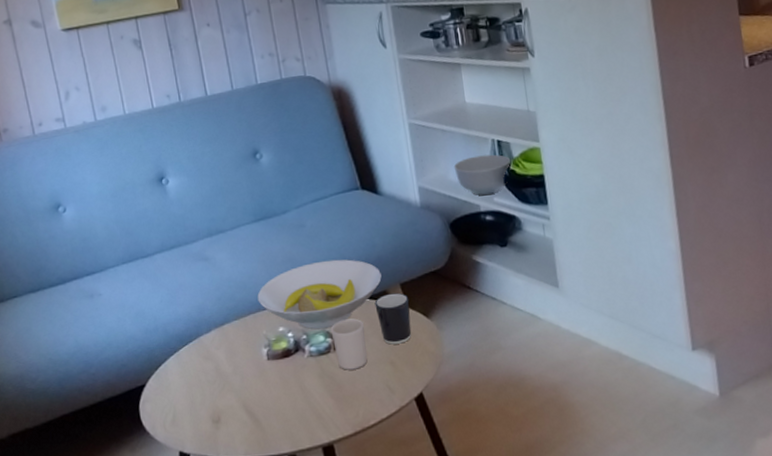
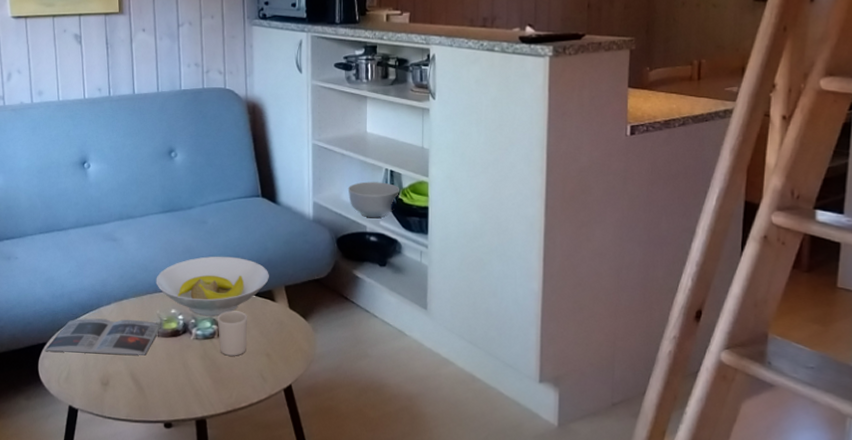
magazine: none [144,344,271,394] -> present [45,318,162,356]
mug: present [374,292,412,345] -> none [260,293,291,339]

